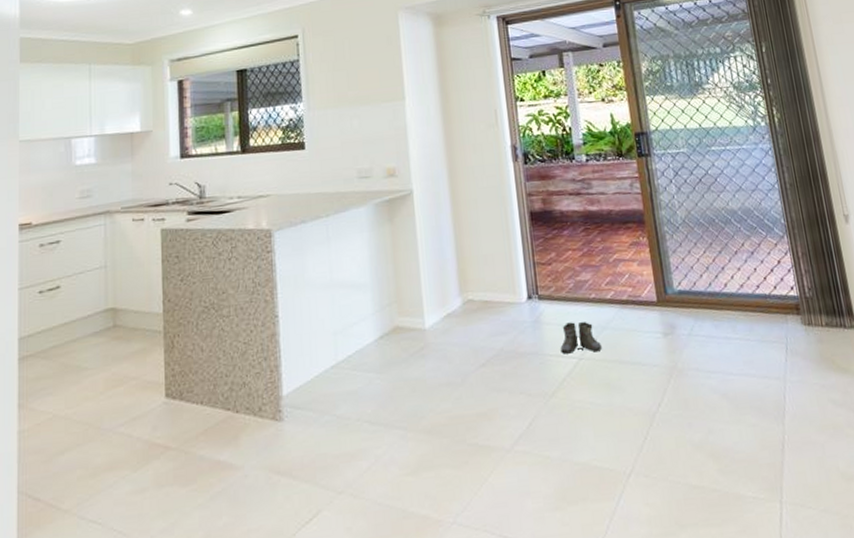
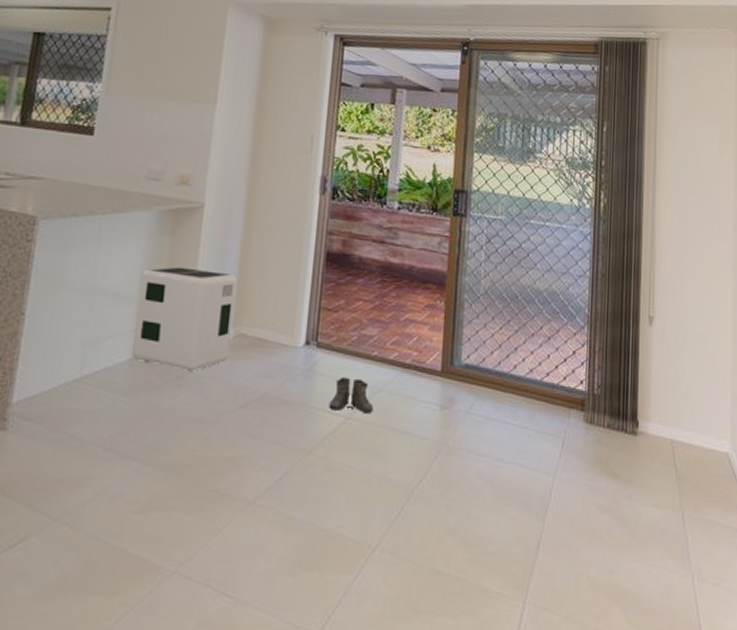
air purifier: none [370,248,463,343] -> present [132,266,237,373]

